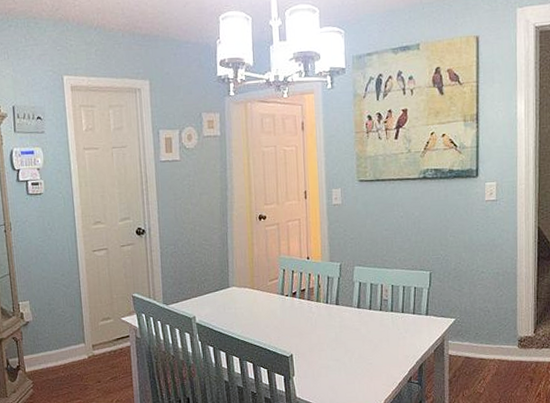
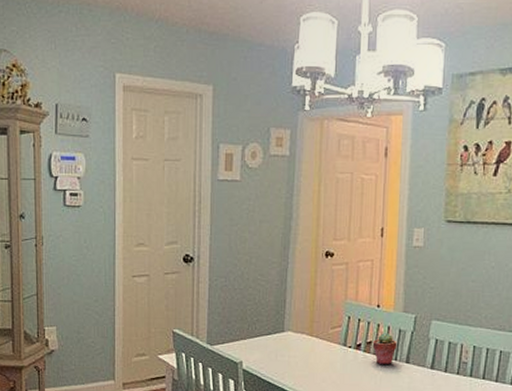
potted succulent: none [306,281,327,308] -> present [372,333,397,364]

